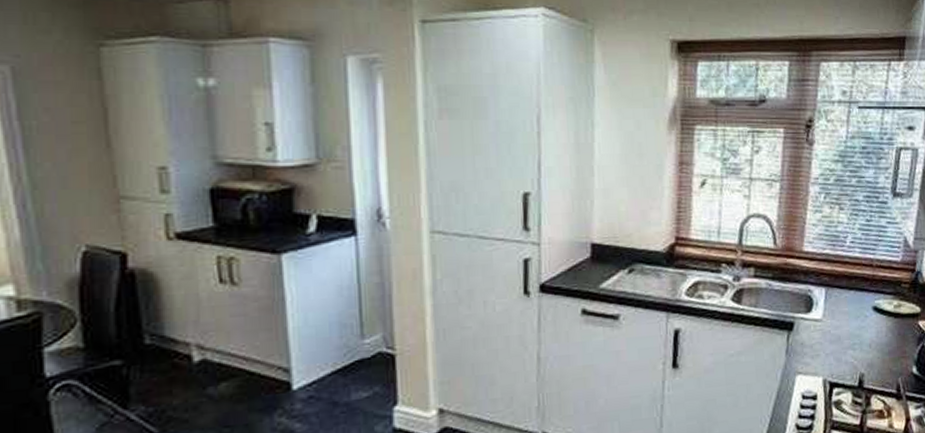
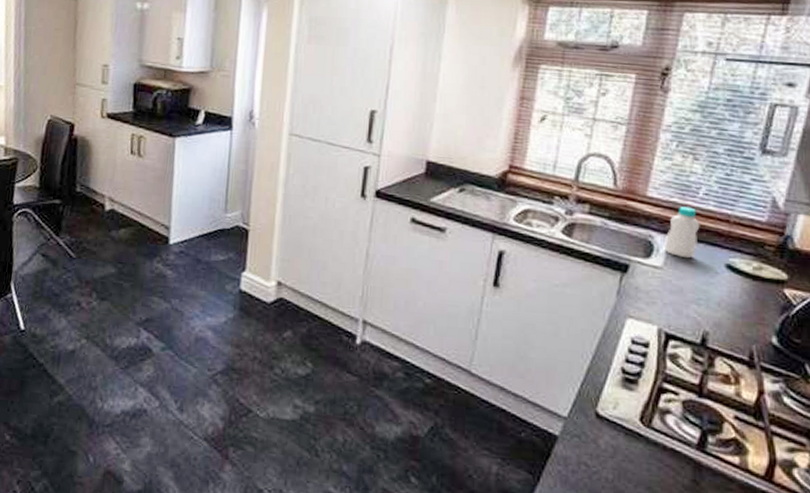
bottle: none [822,257,850,307] -> present [665,206,700,259]

